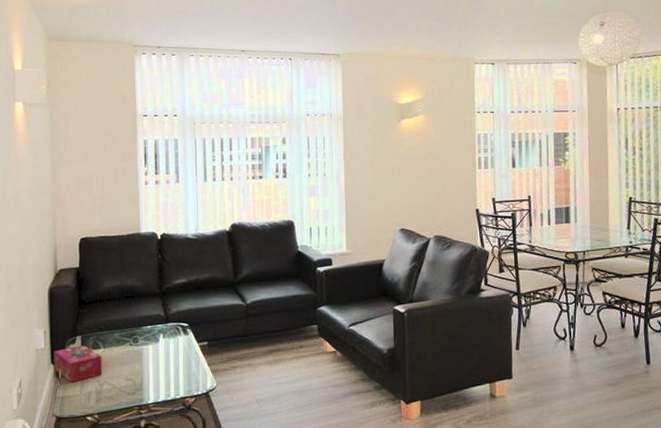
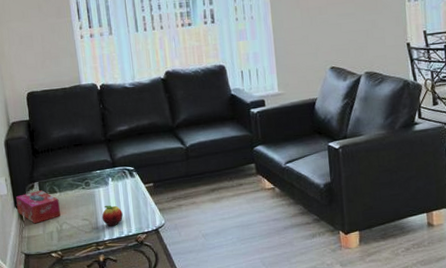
fruit: none [148,364,171,388] -> present [101,205,123,226]

